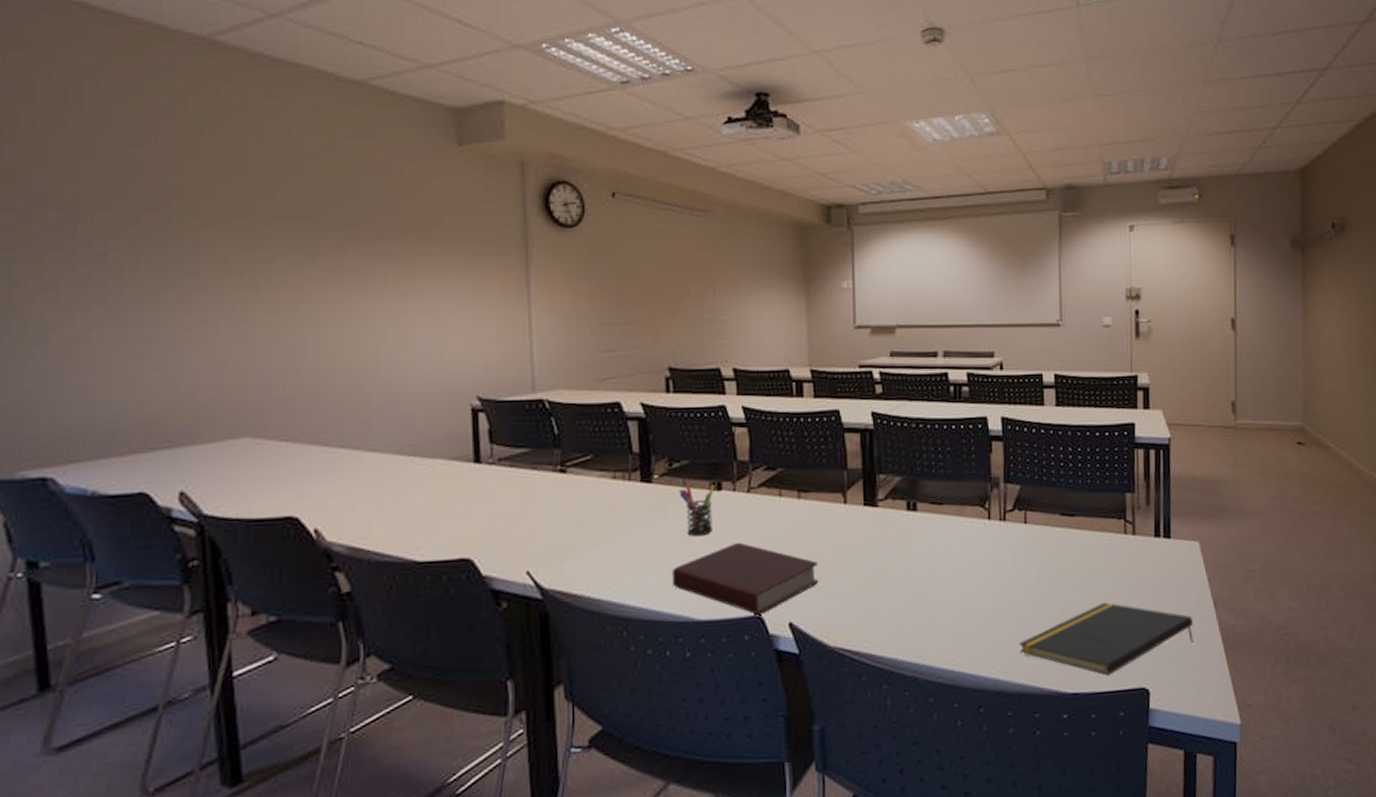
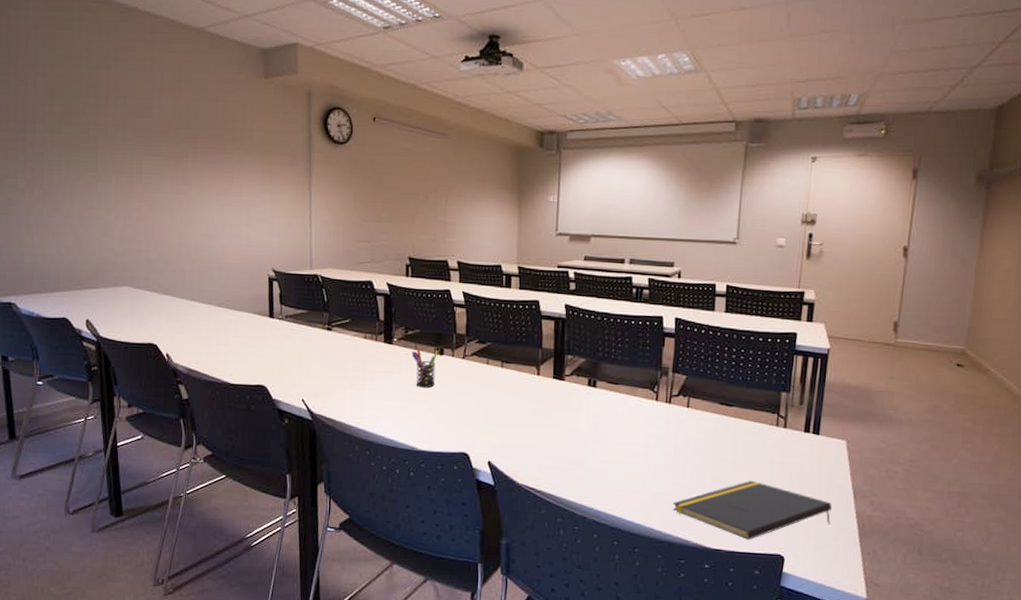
book: present [672,542,819,615] -> none [403,395,514,452]

